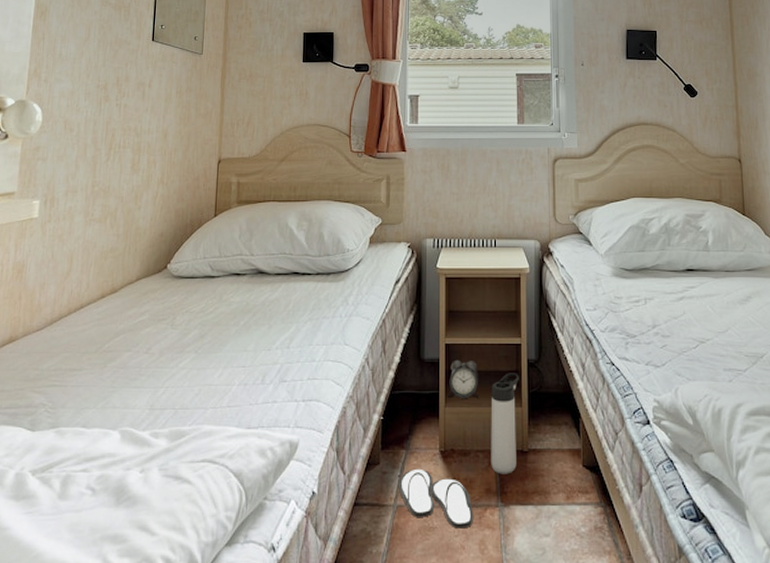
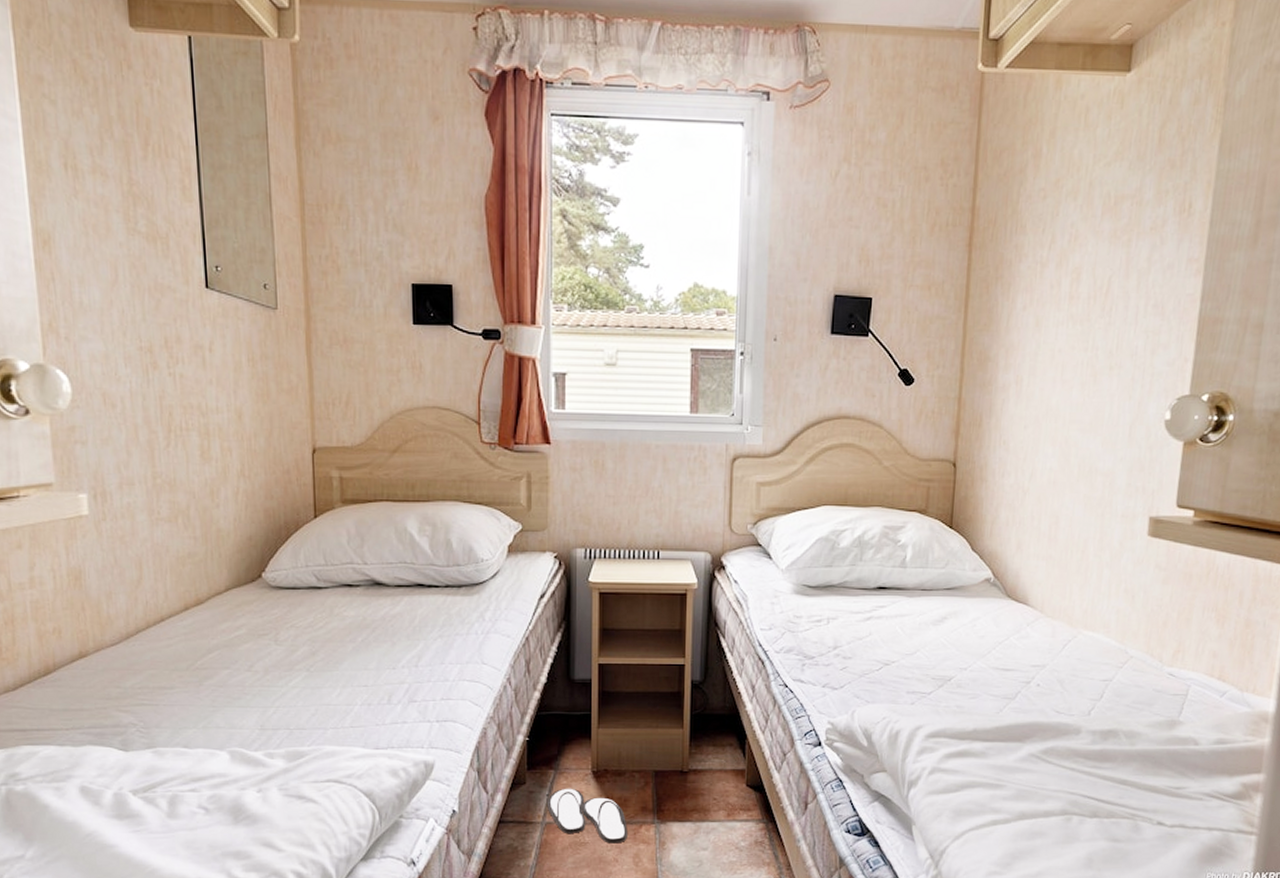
alarm clock: present [448,359,479,399] -> none [601,680,637,721]
thermos bottle: present [491,373,519,474] -> none [647,694,681,793]

